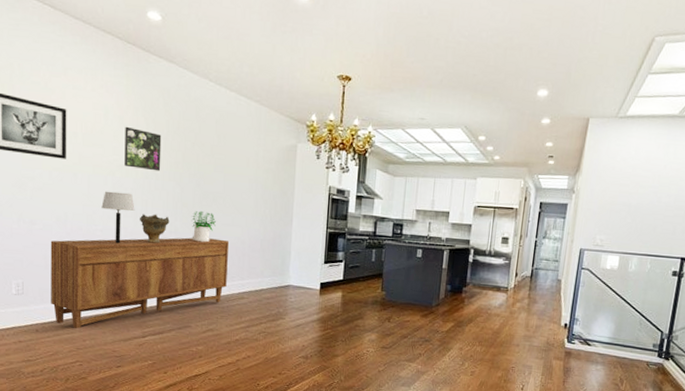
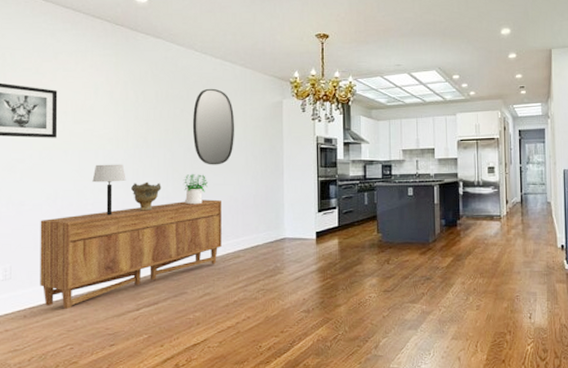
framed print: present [124,126,162,172] -> none [115,100,151,140]
home mirror: none [203,123,247,205] -> present [192,88,235,165]

